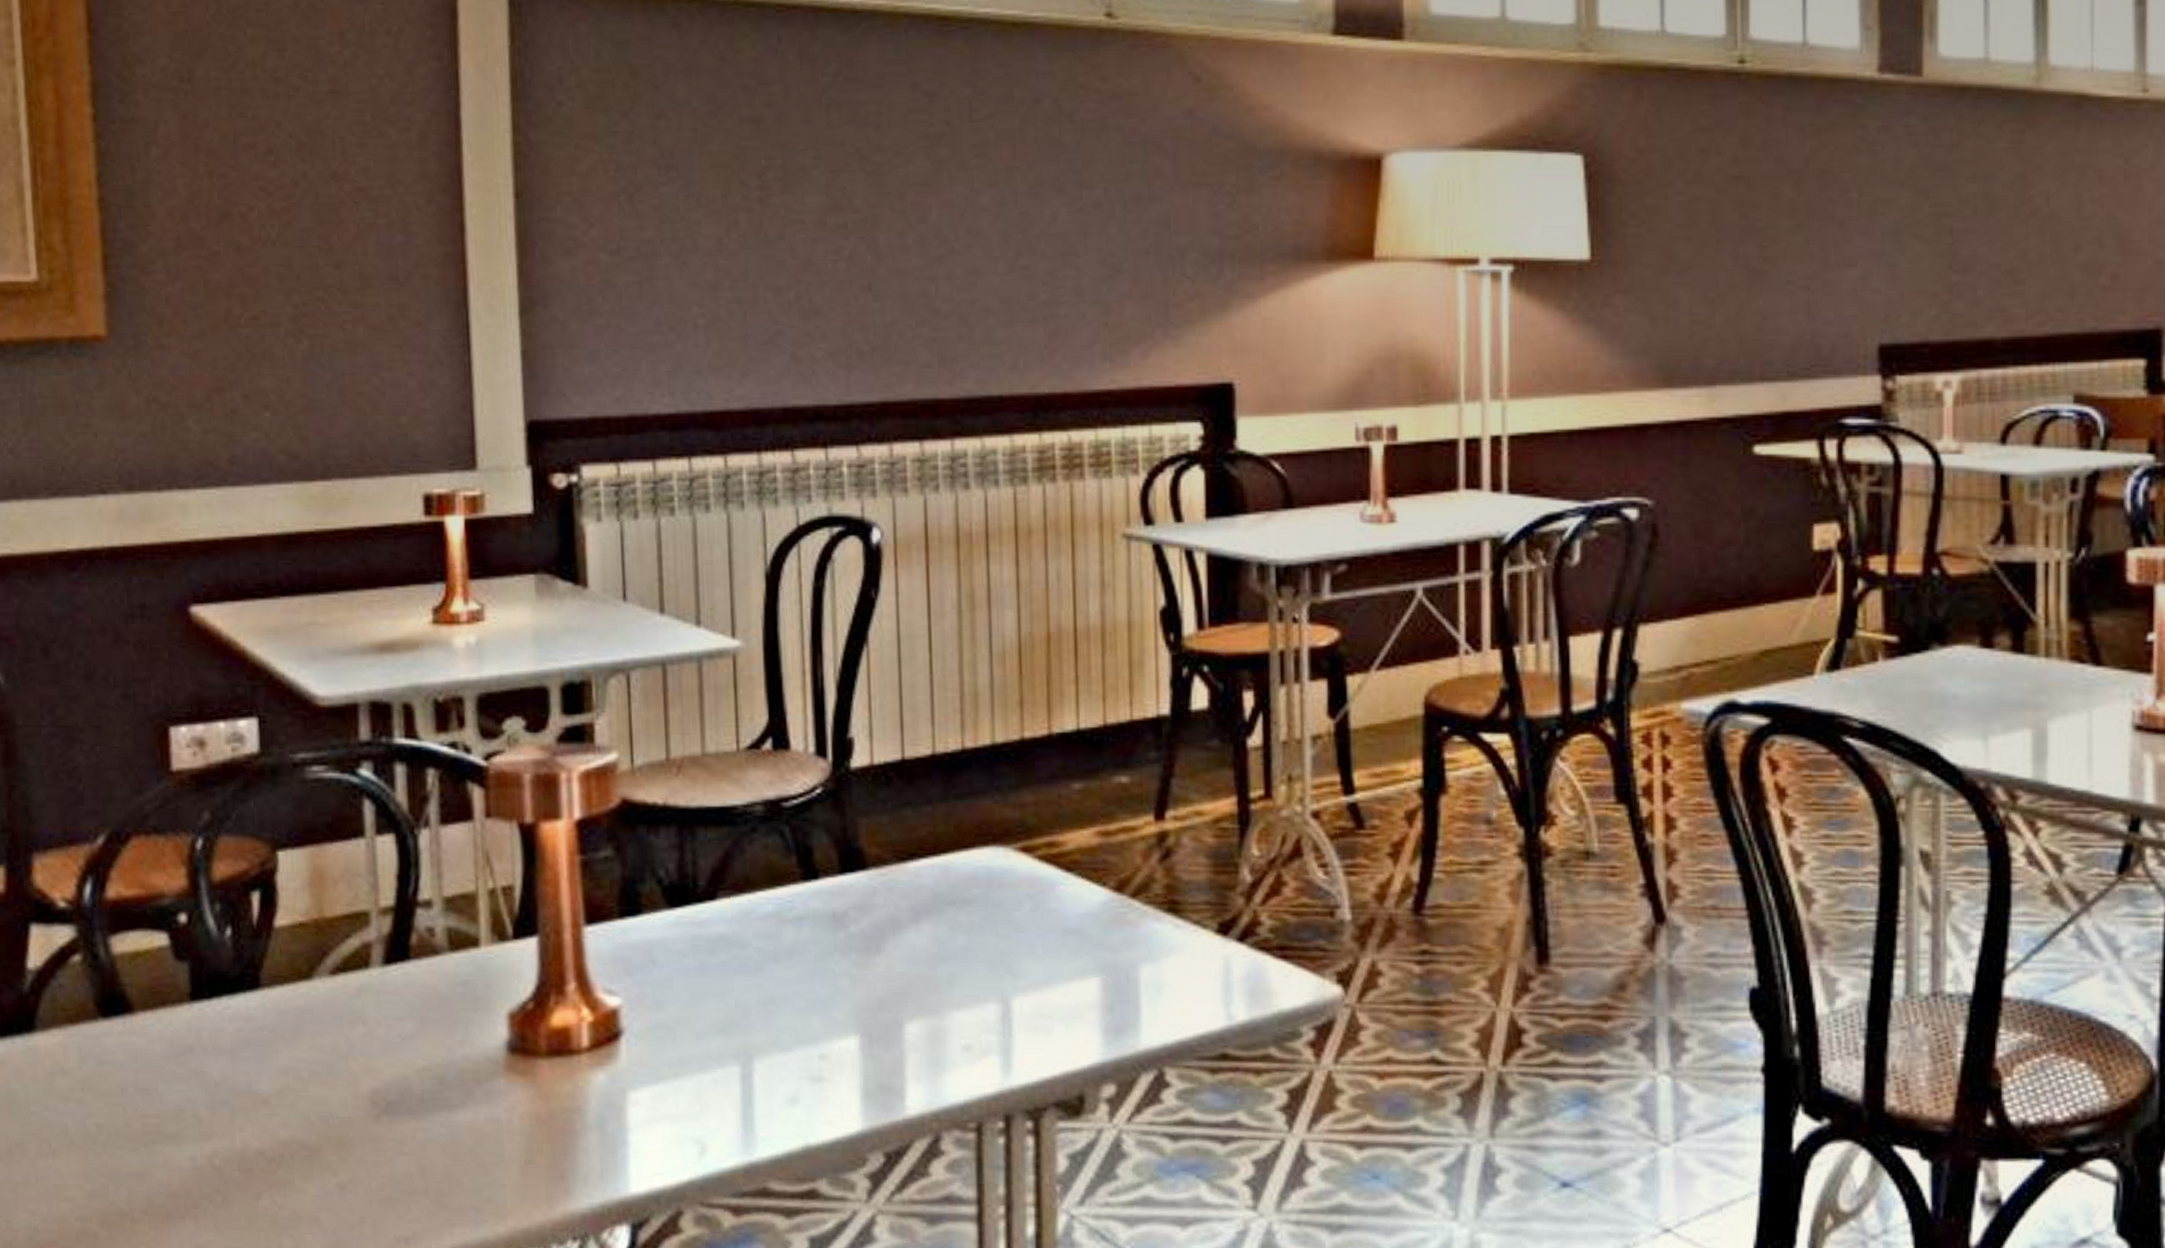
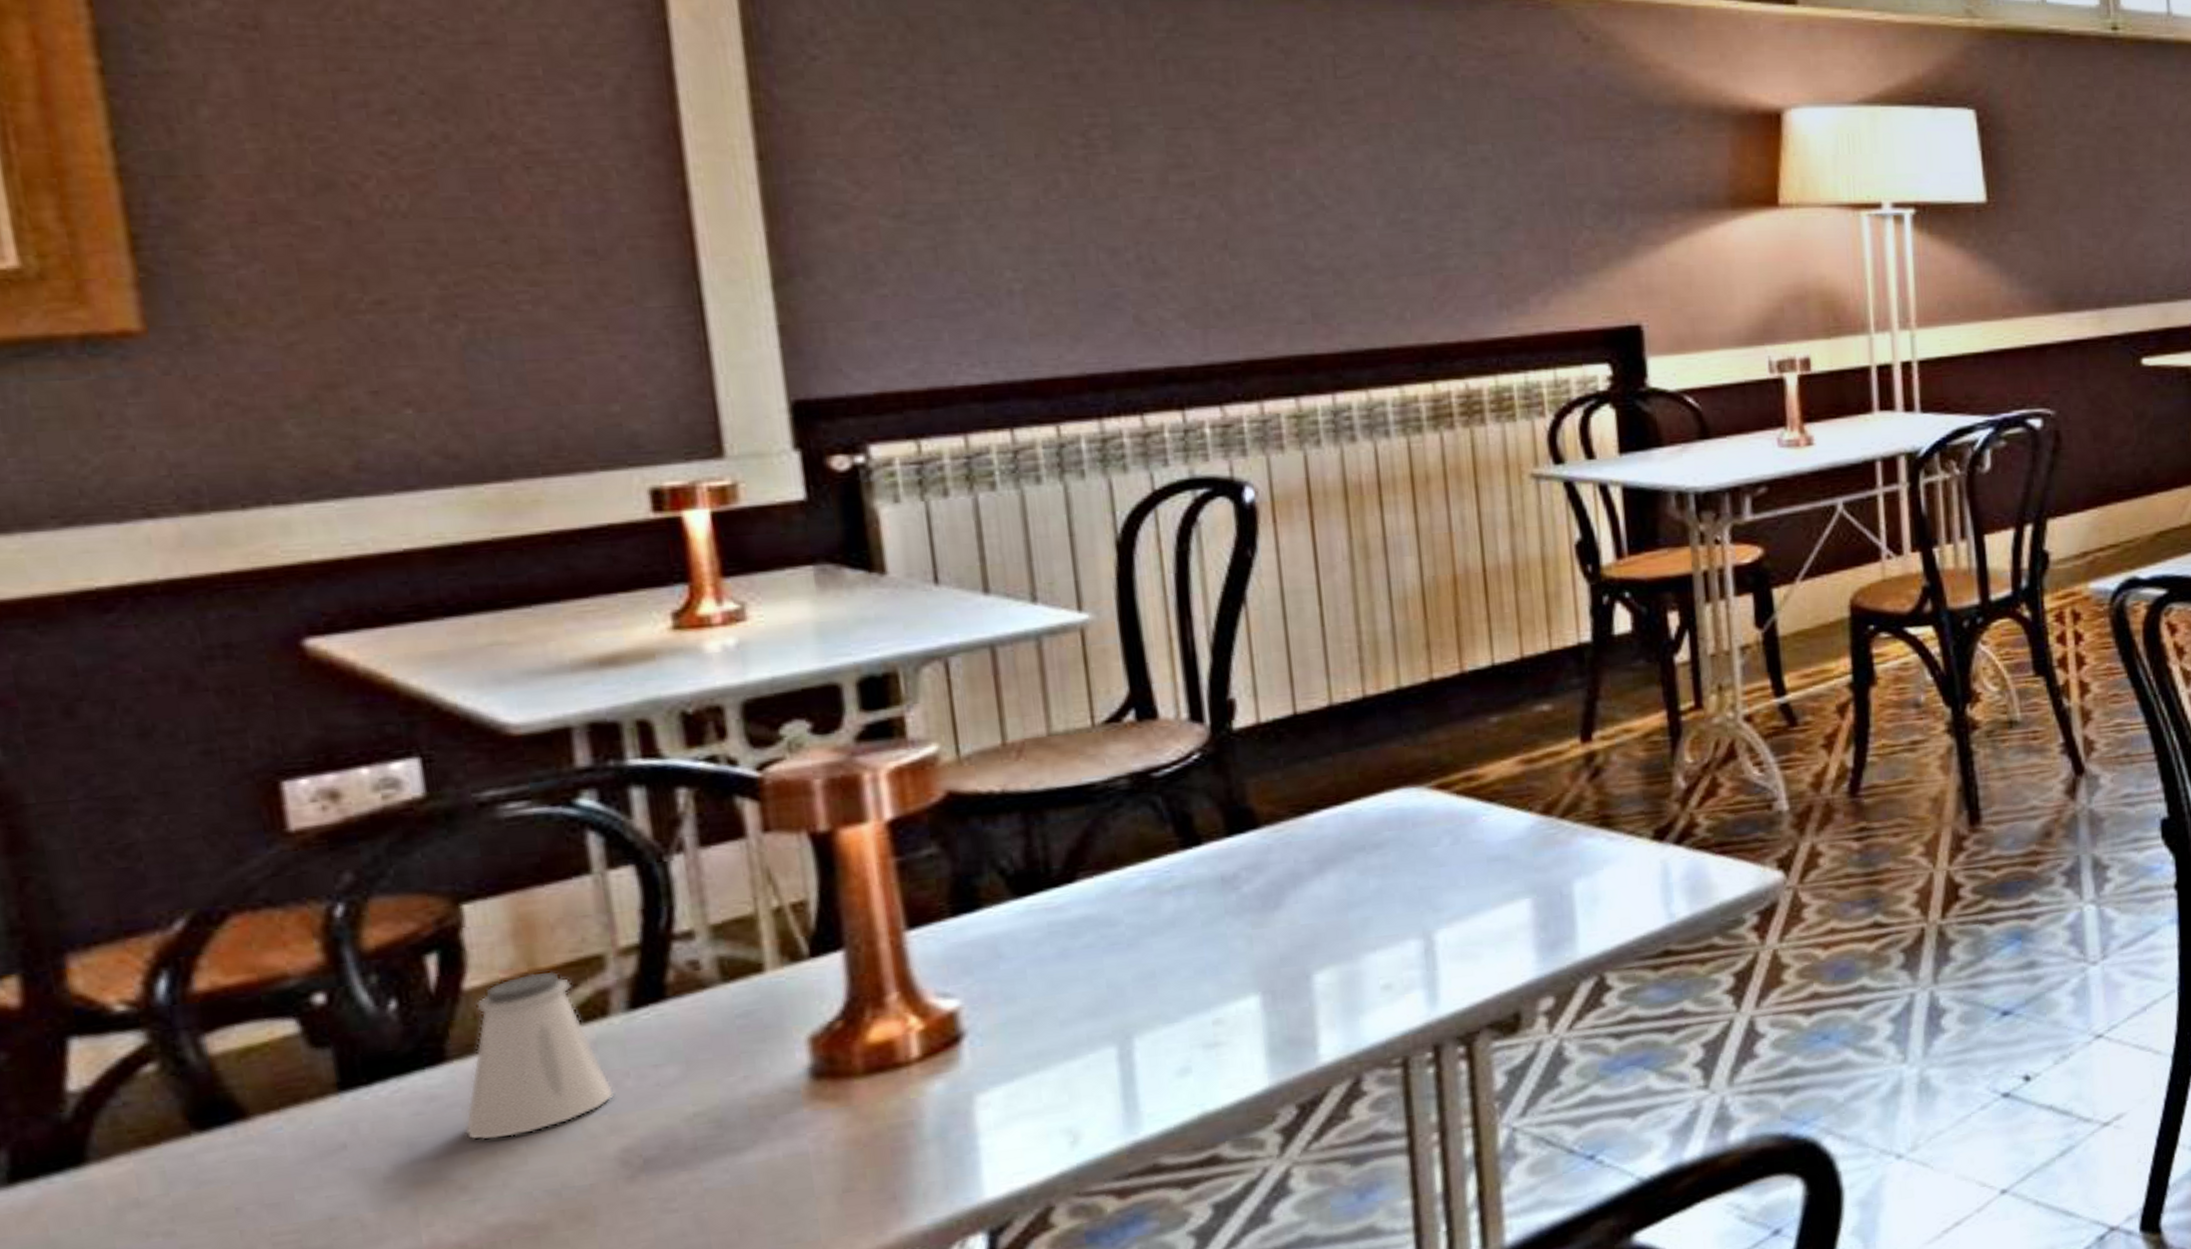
saltshaker: none [268,920,370,1064] -> present [464,971,615,1141]

